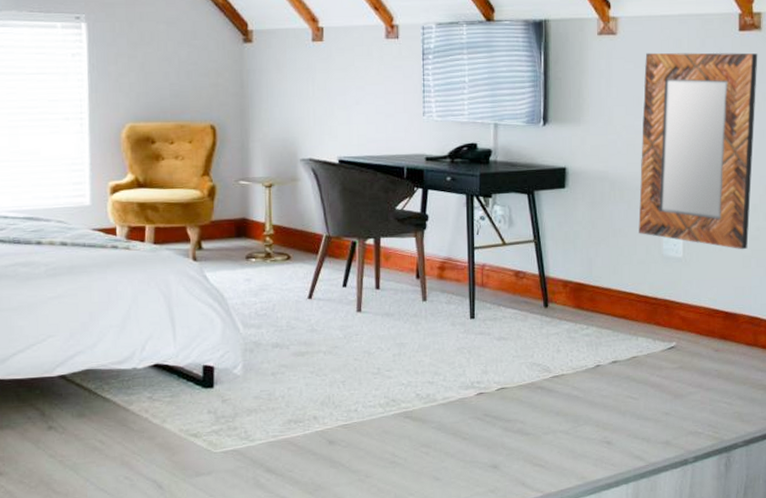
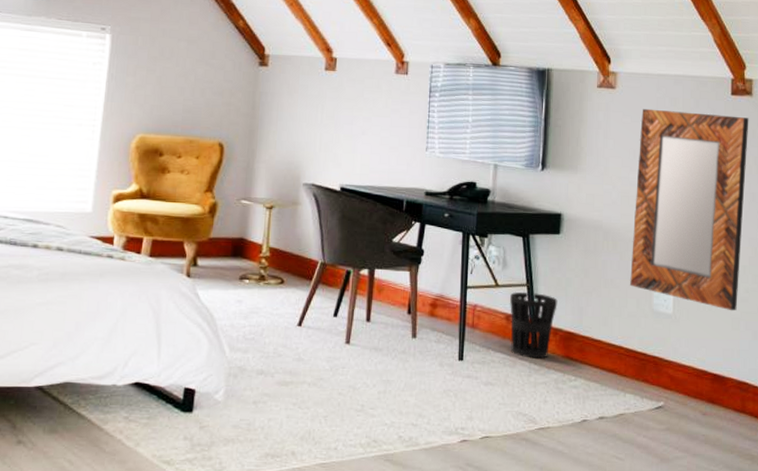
wastebasket: none [518,248,566,311] -> present [510,291,558,359]

